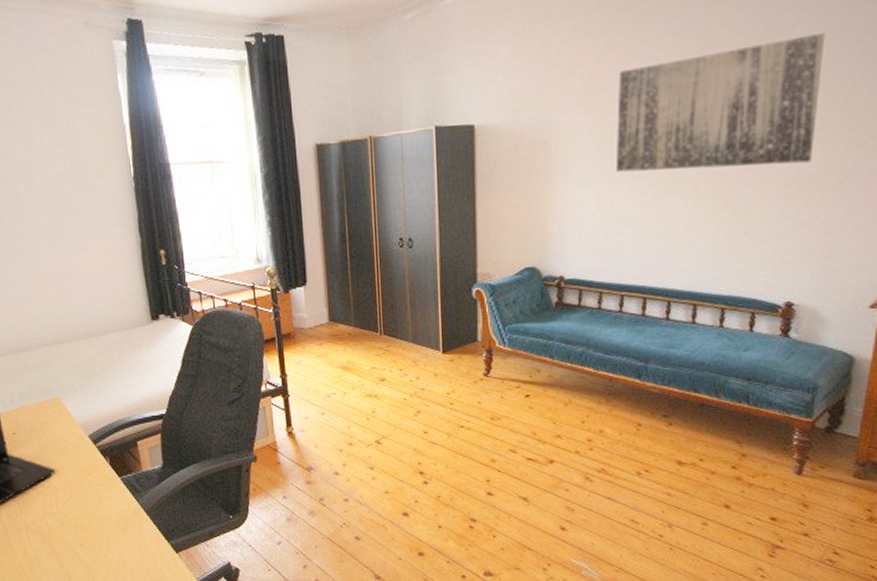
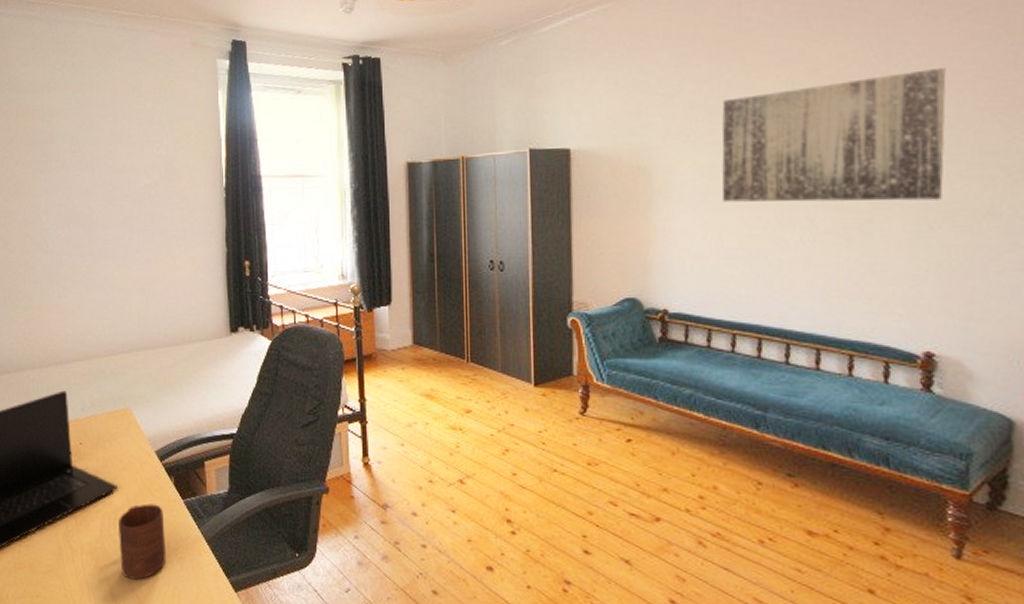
cup: none [59,483,110,550] -> present [119,503,167,580]

